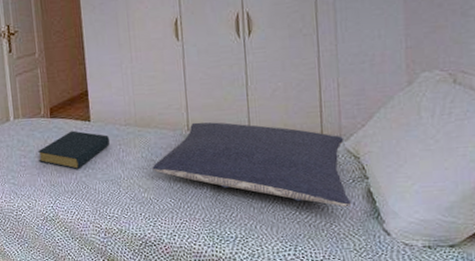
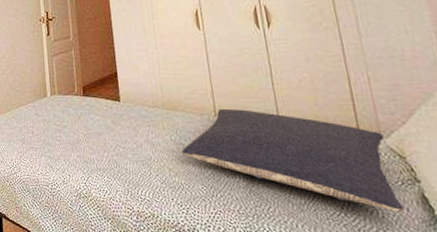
hardback book: present [38,130,110,169] -> none [72,109,140,147]

